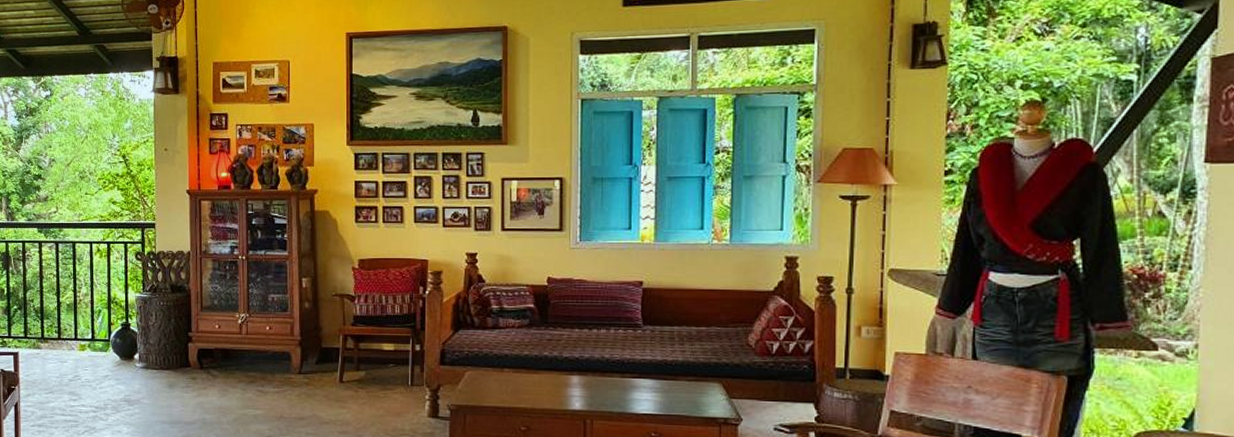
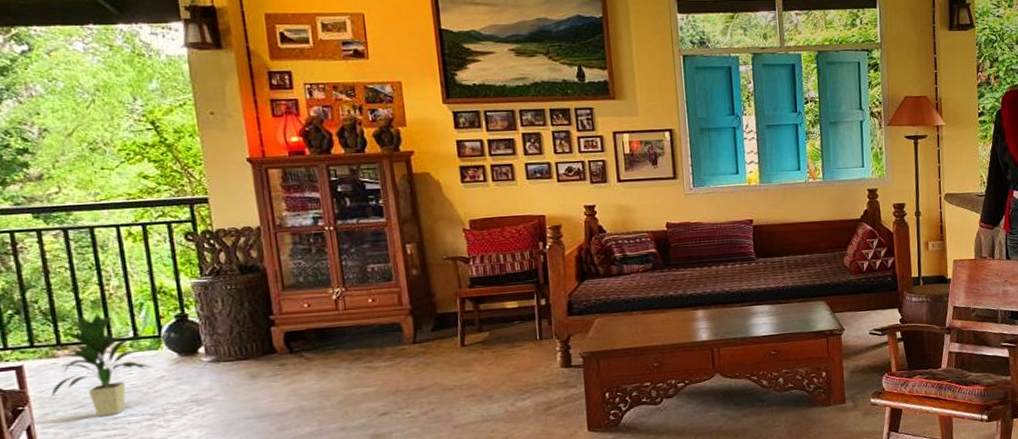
indoor plant: none [33,315,101,404] -> present [50,313,152,417]

